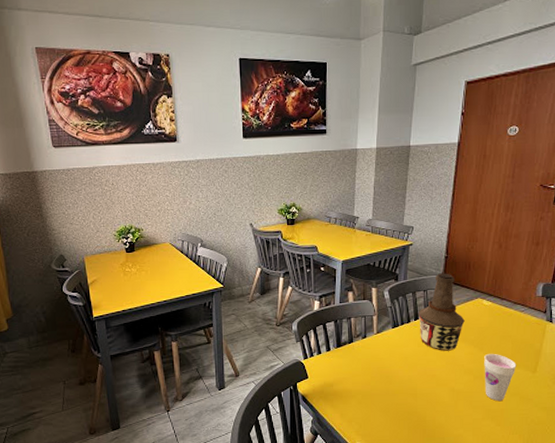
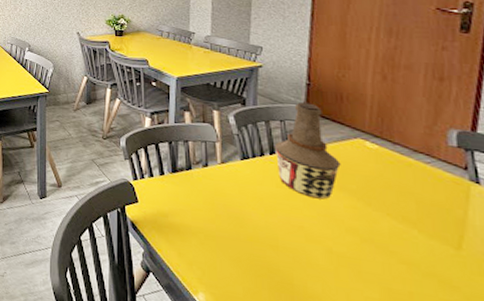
cup: present [484,353,517,402] -> none [374,211,428,281]

